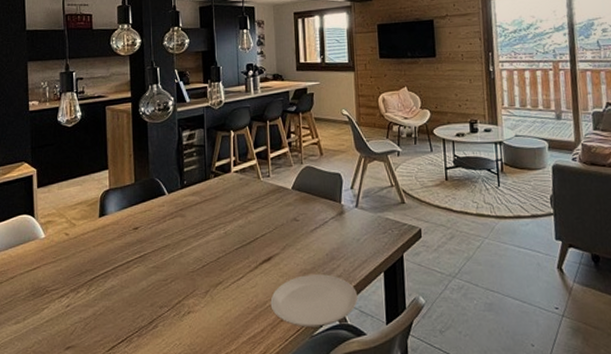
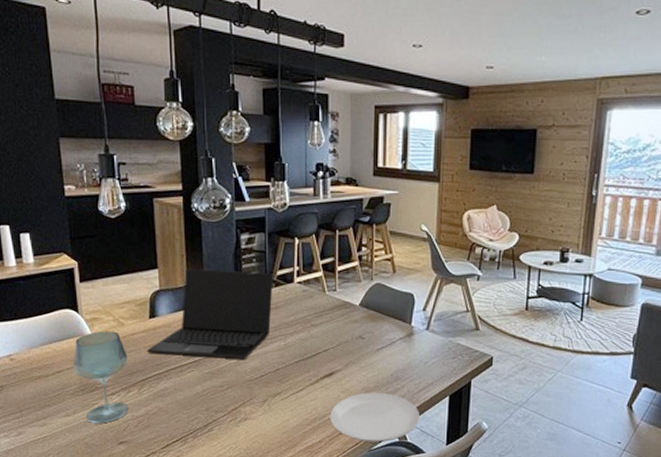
wine glass: none [26,232,78,329] -> present [73,331,129,424]
laptop: none [96,164,212,252] -> present [147,268,273,359]

